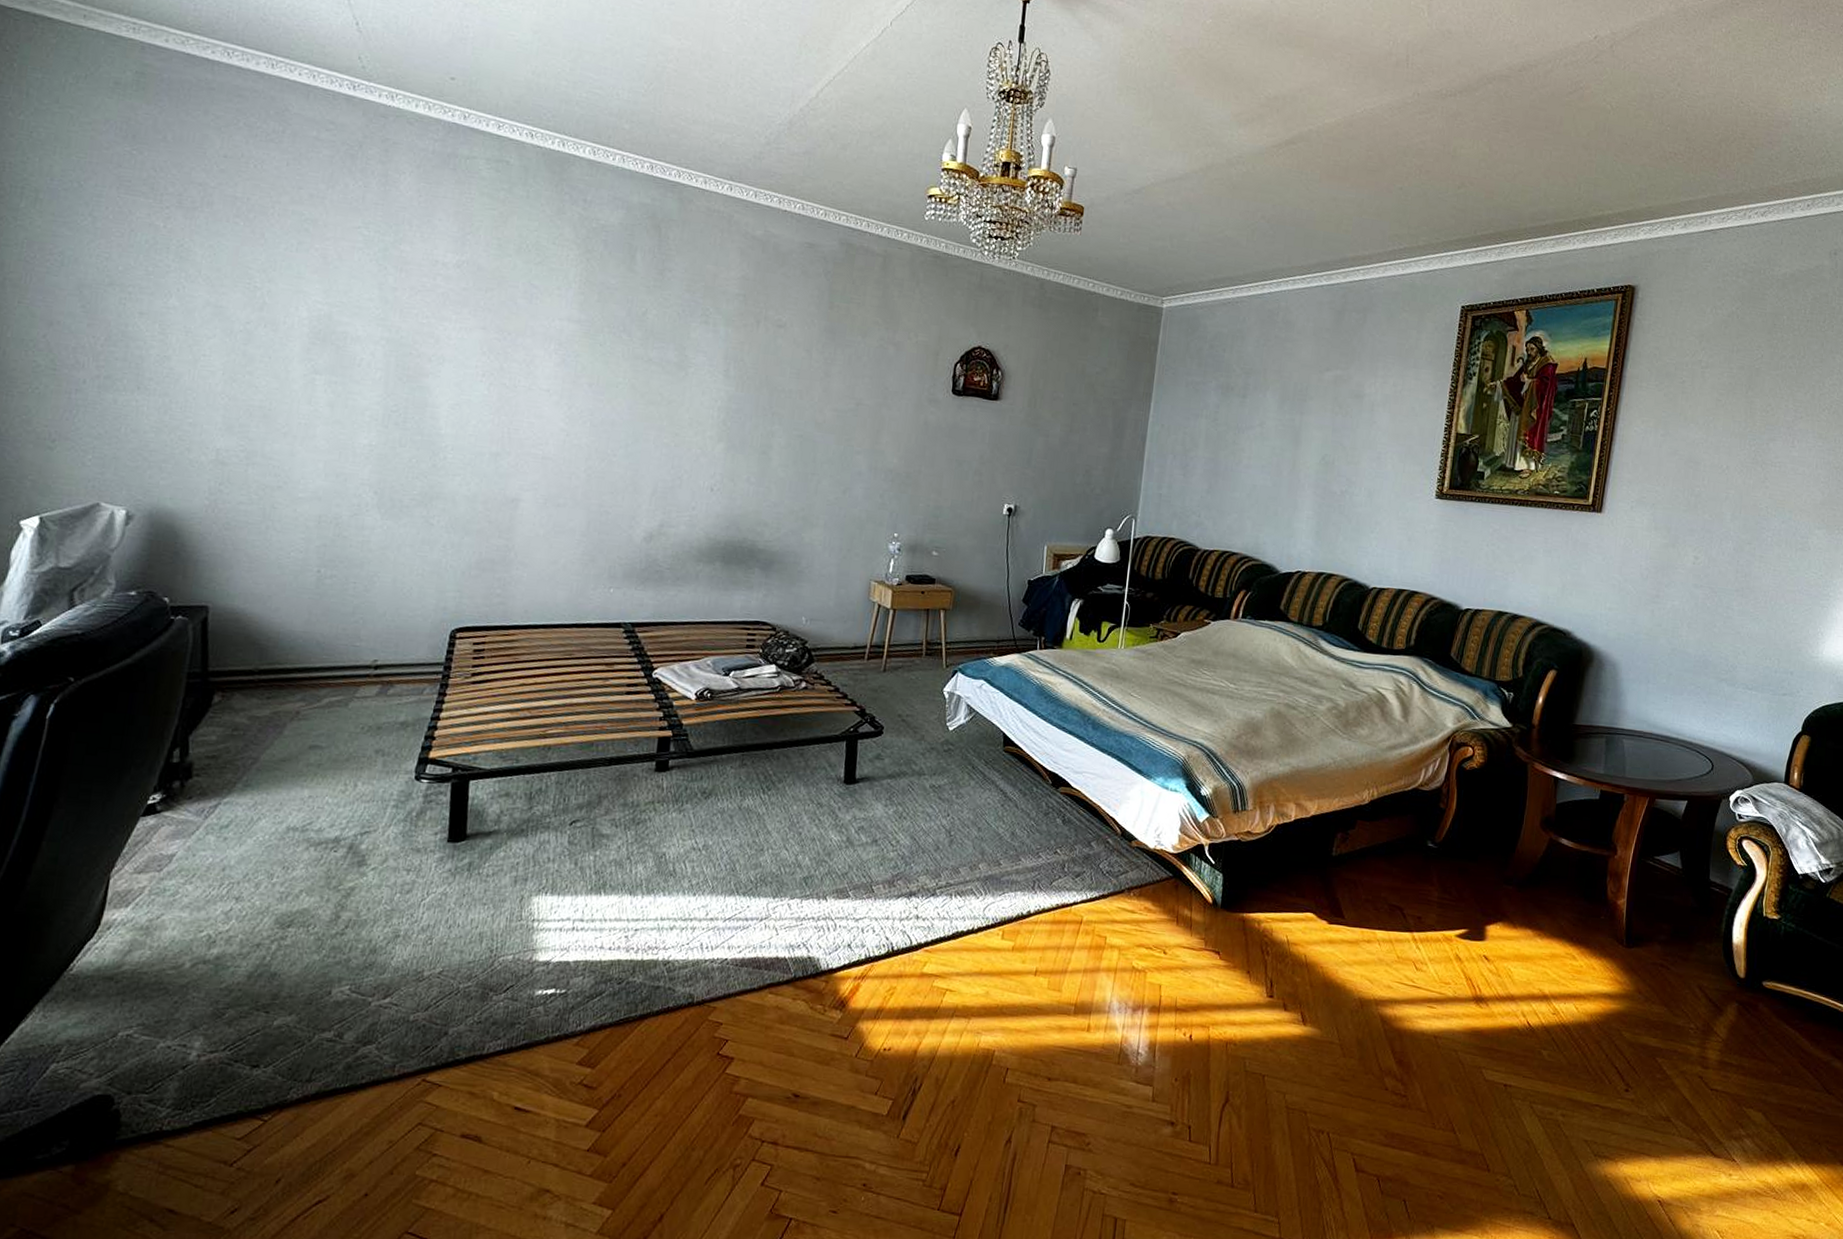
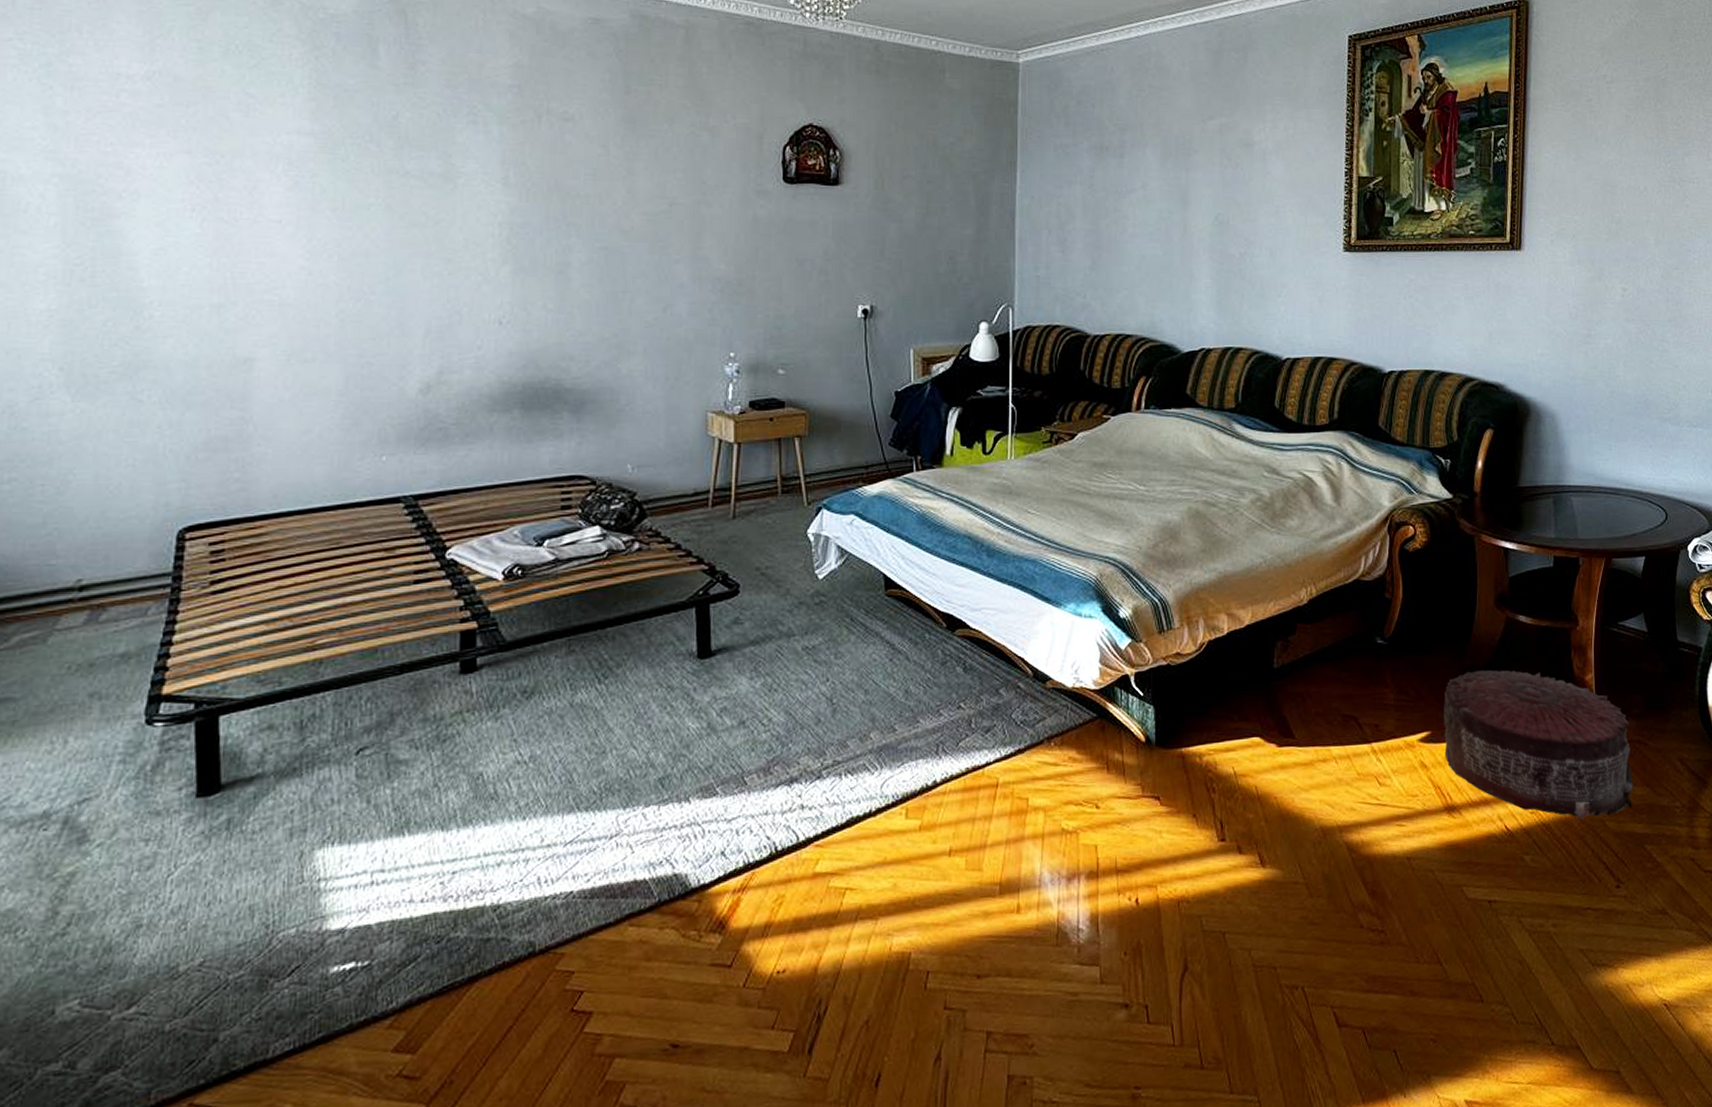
pouf: none [1479,881,1655,1027] -> present [1444,669,1634,819]

